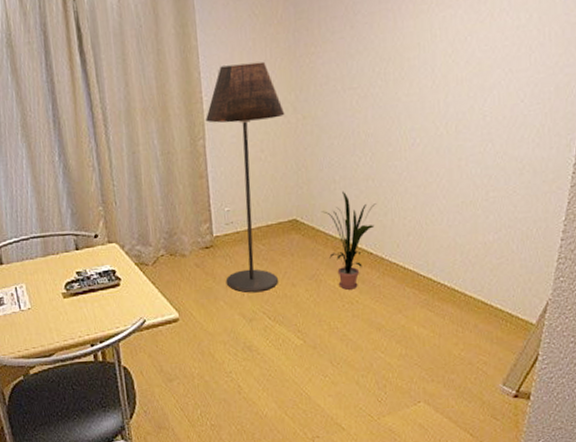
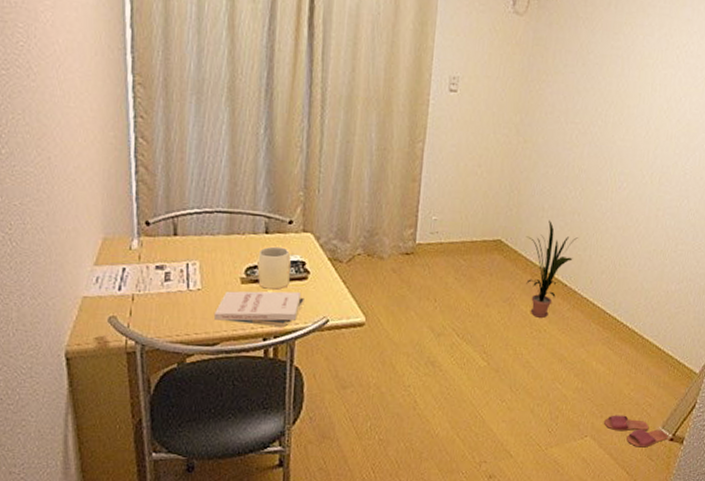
books: none [45,298,121,334] -> present [213,291,304,327]
mug: none [73,259,105,300] -> present [257,246,292,290]
floor lamp: present [206,61,285,293] -> none [420,73,508,308]
slippers: none [437,376,511,408] -> present [604,415,668,448]

